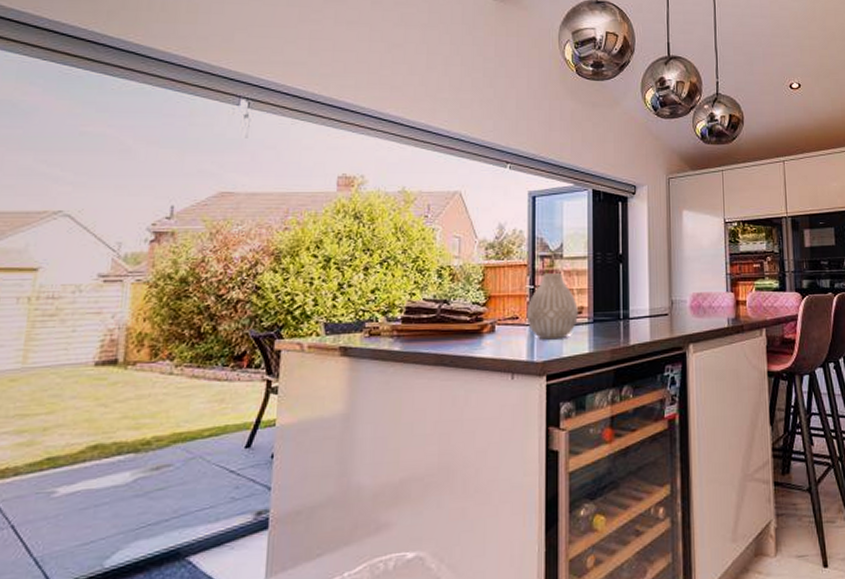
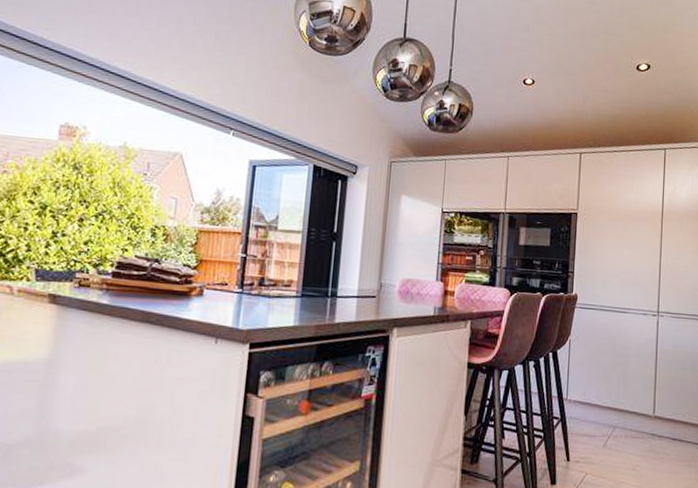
vase: present [526,273,578,339] -> none [235,244,287,309]

